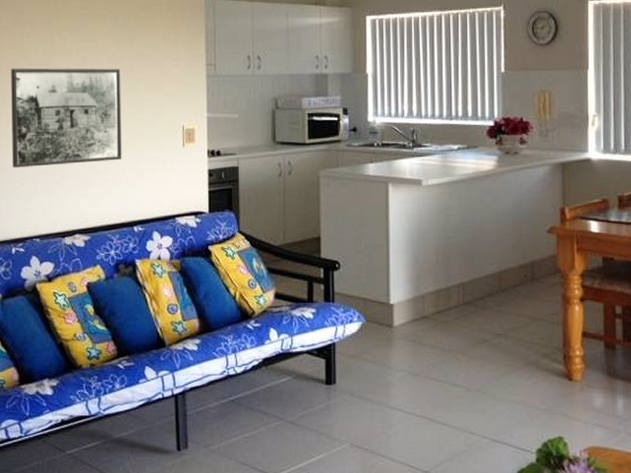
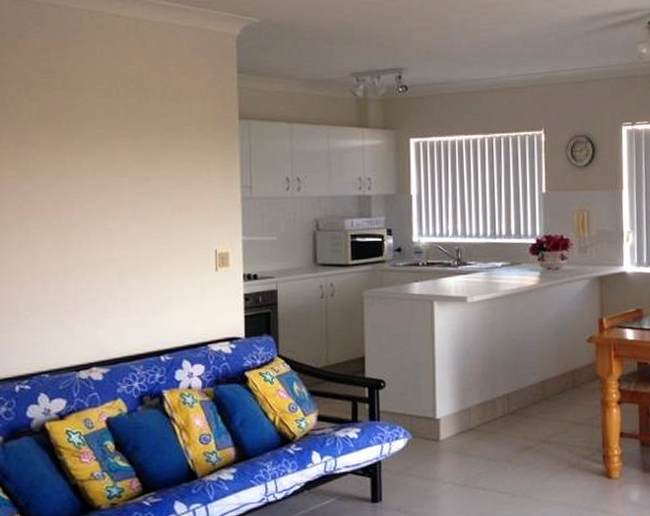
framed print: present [11,68,122,168] -> none [12,191,147,300]

